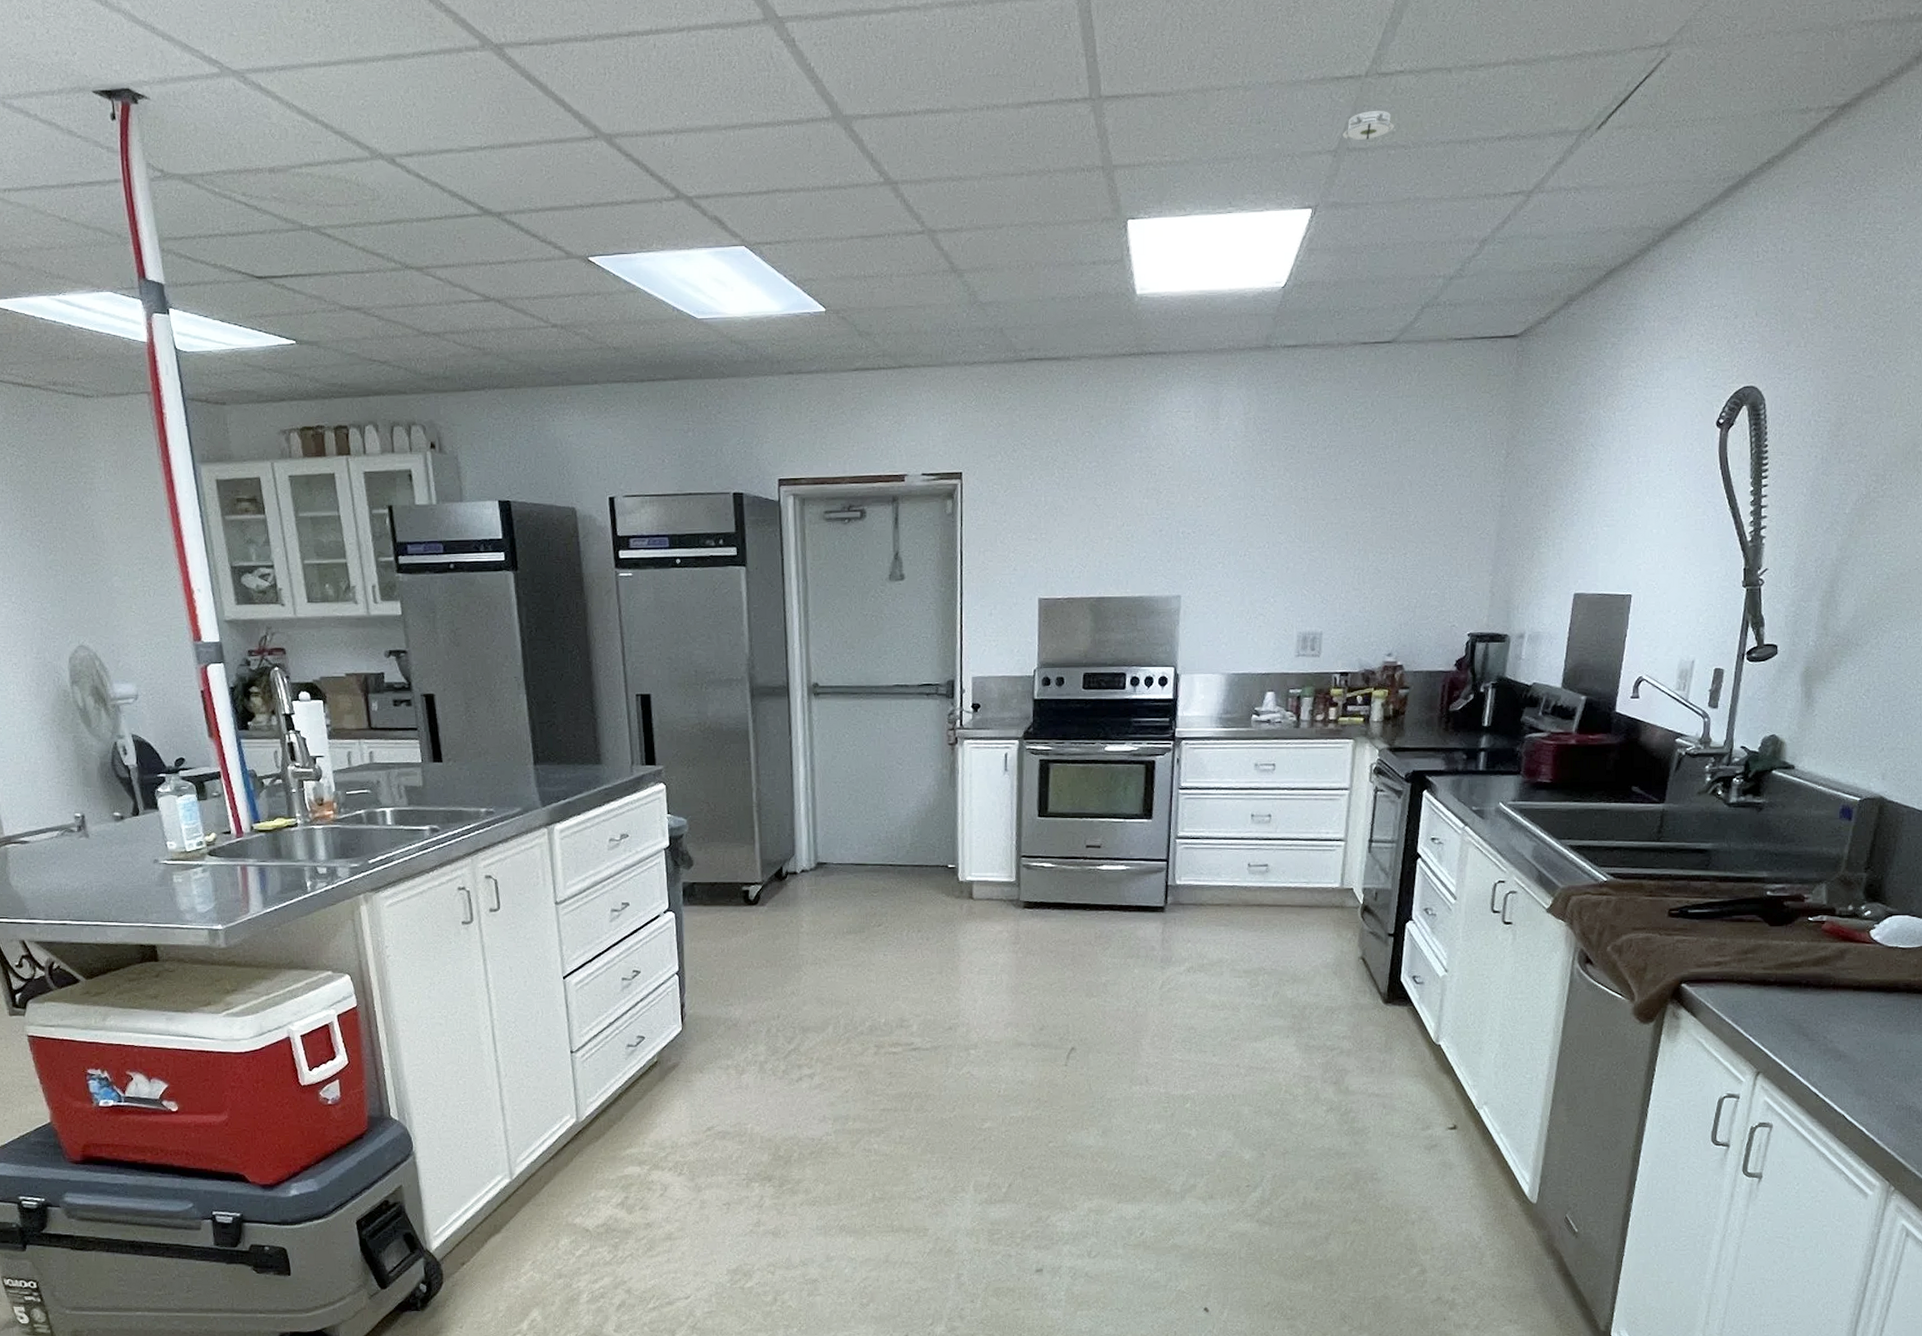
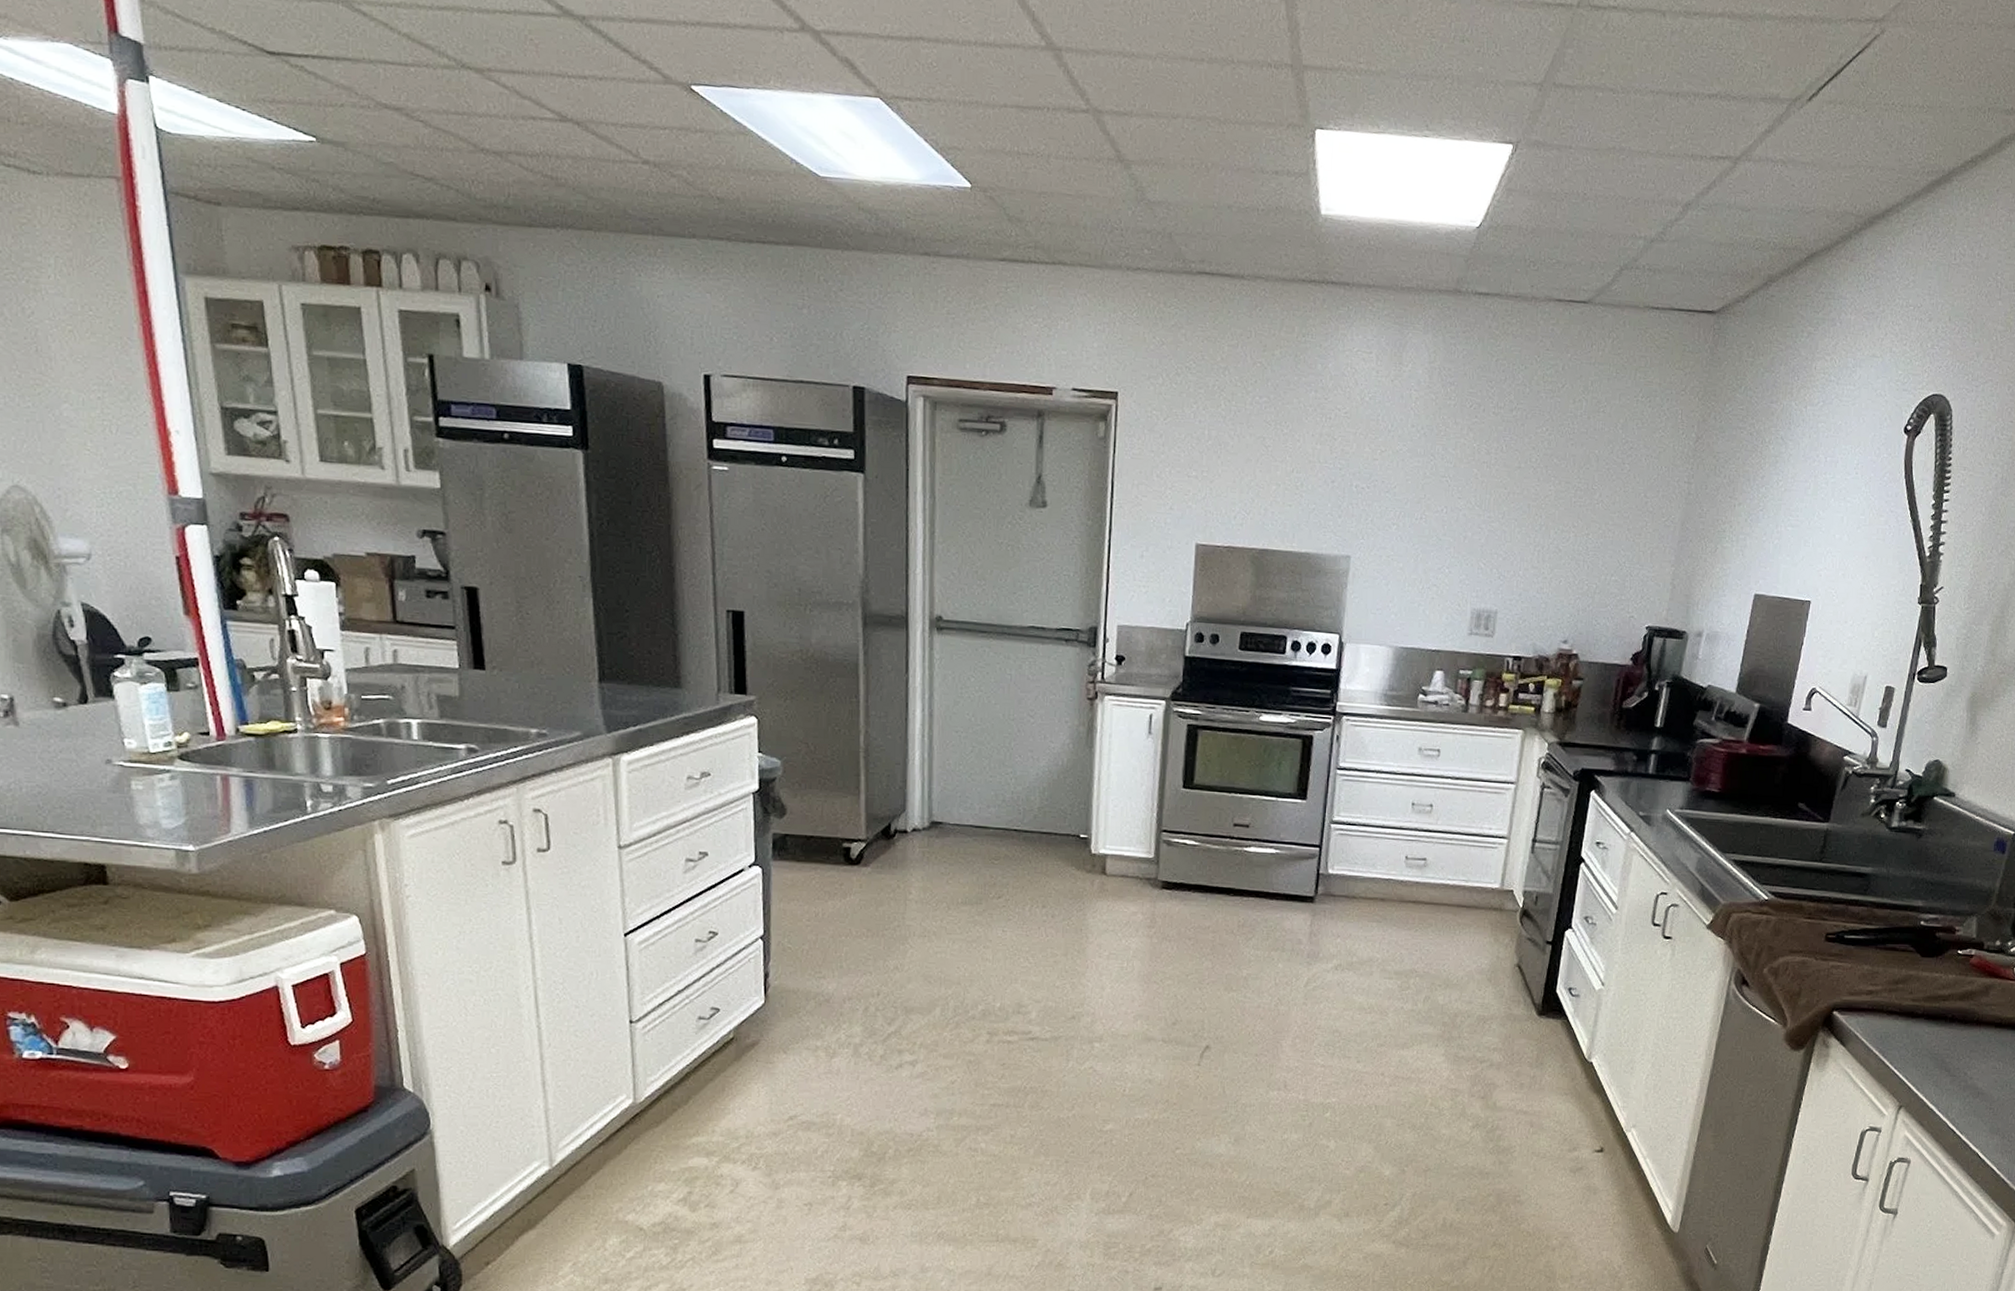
smoke detector: present [1340,111,1394,144] -> none [1547,45,1604,77]

